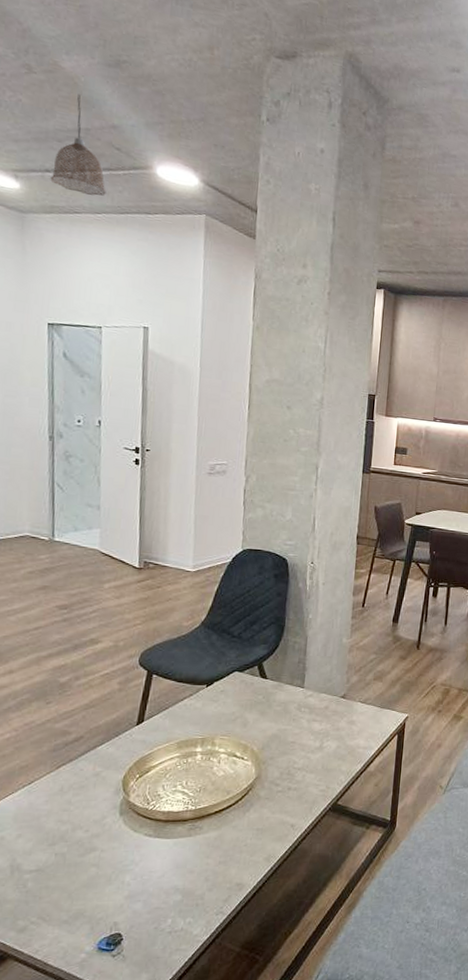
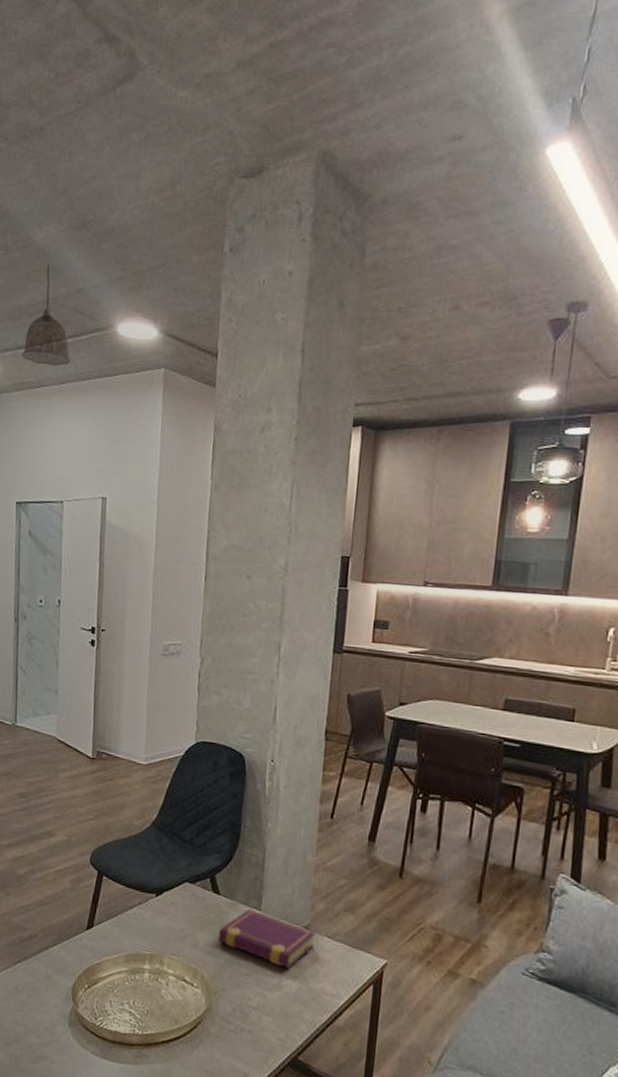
book: none [266,688,351,732] -> present [218,909,316,969]

